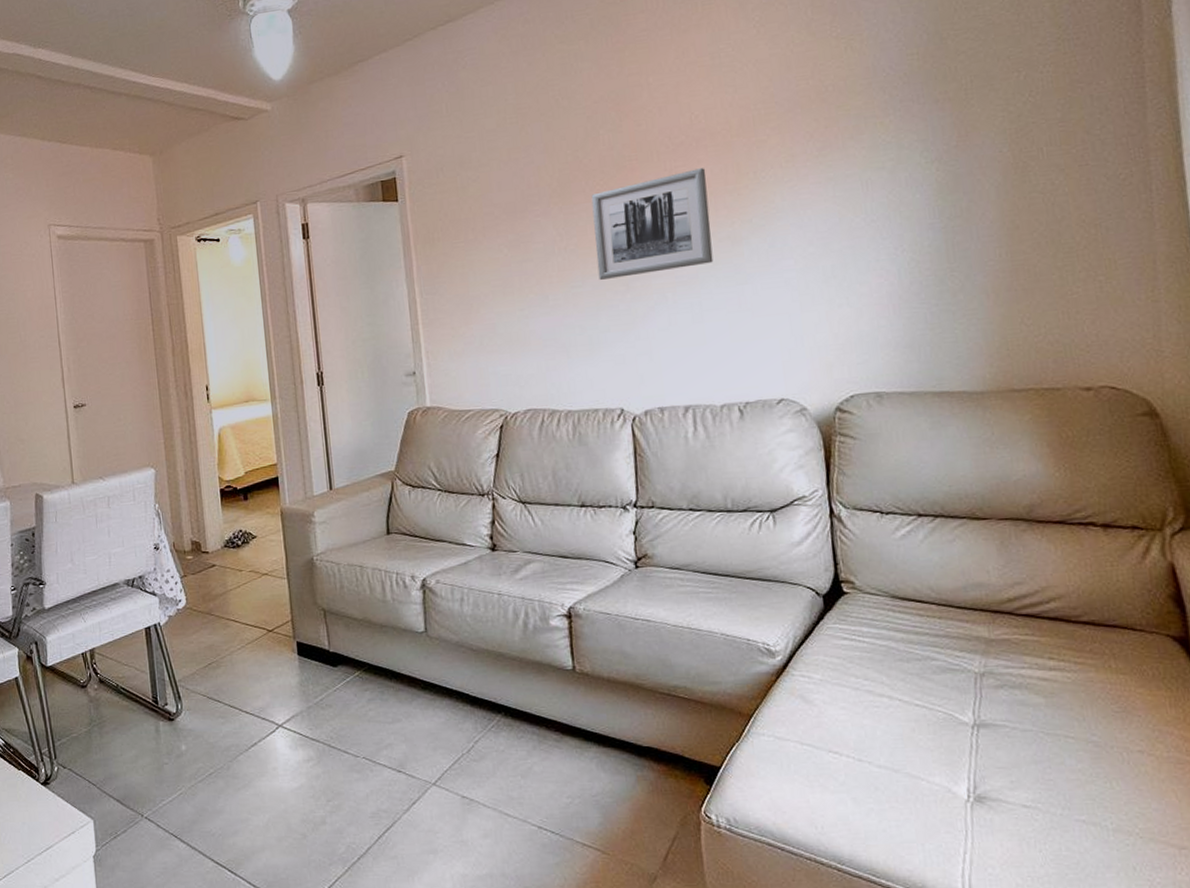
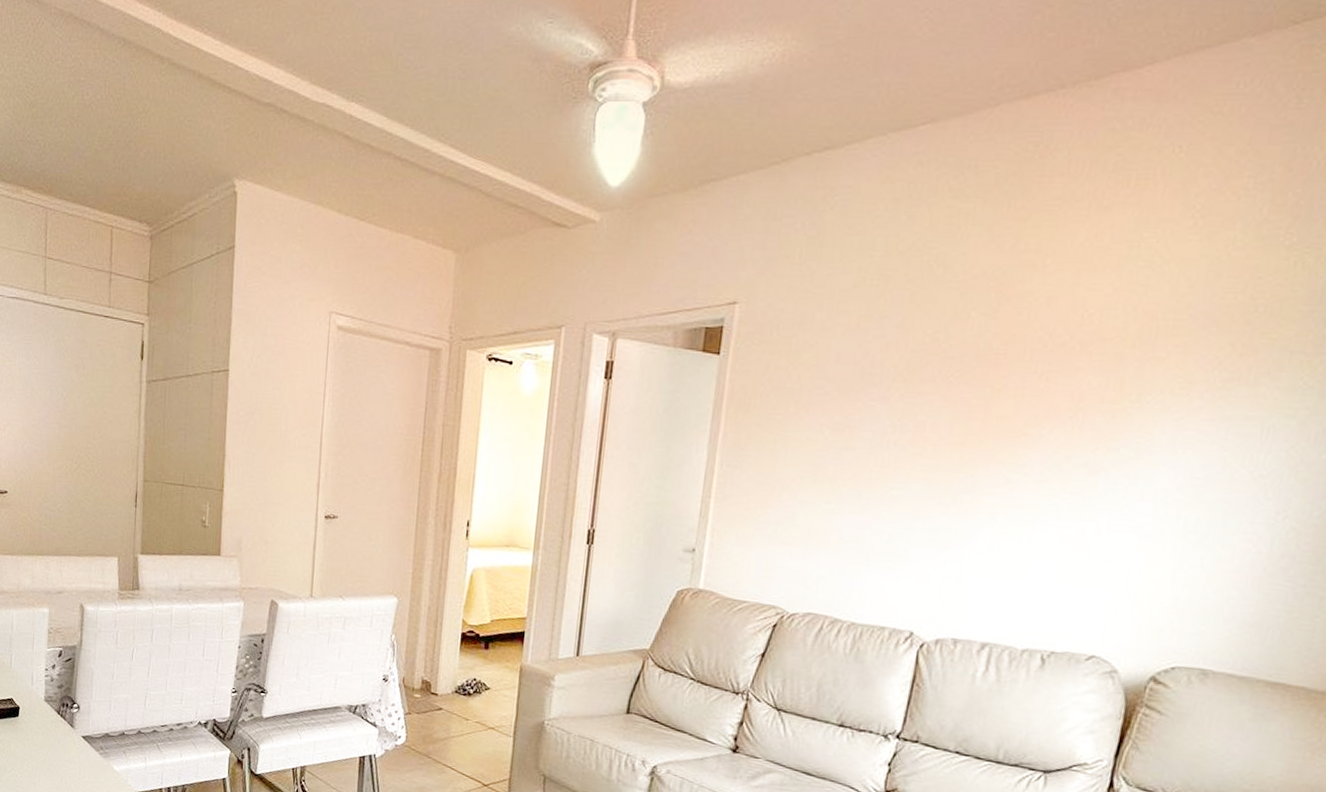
wall art: present [591,168,714,280] -> none [924,378,1083,491]

